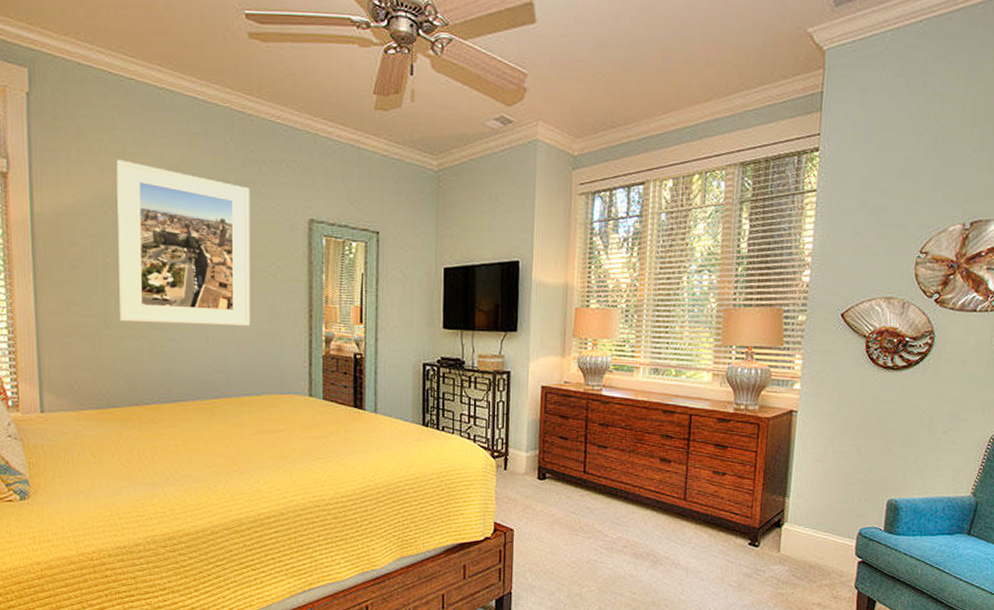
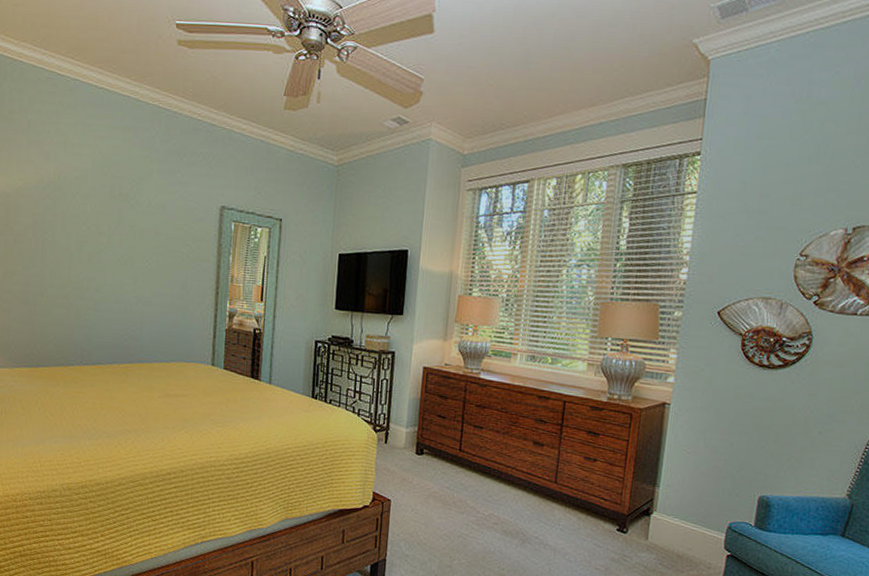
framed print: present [116,159,251,326] -> none [53,149,171,299]

